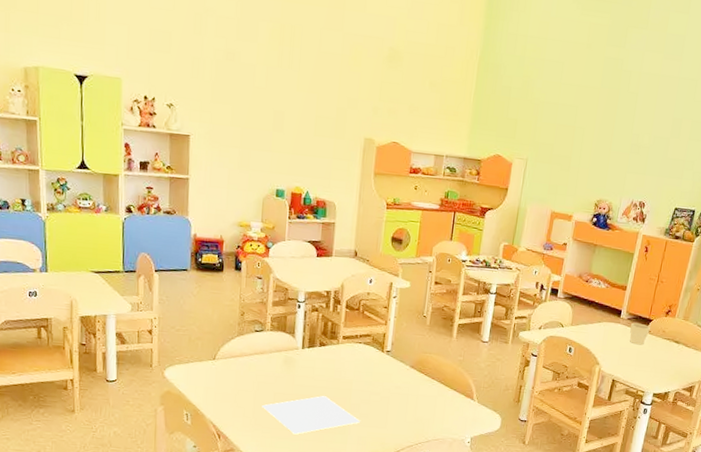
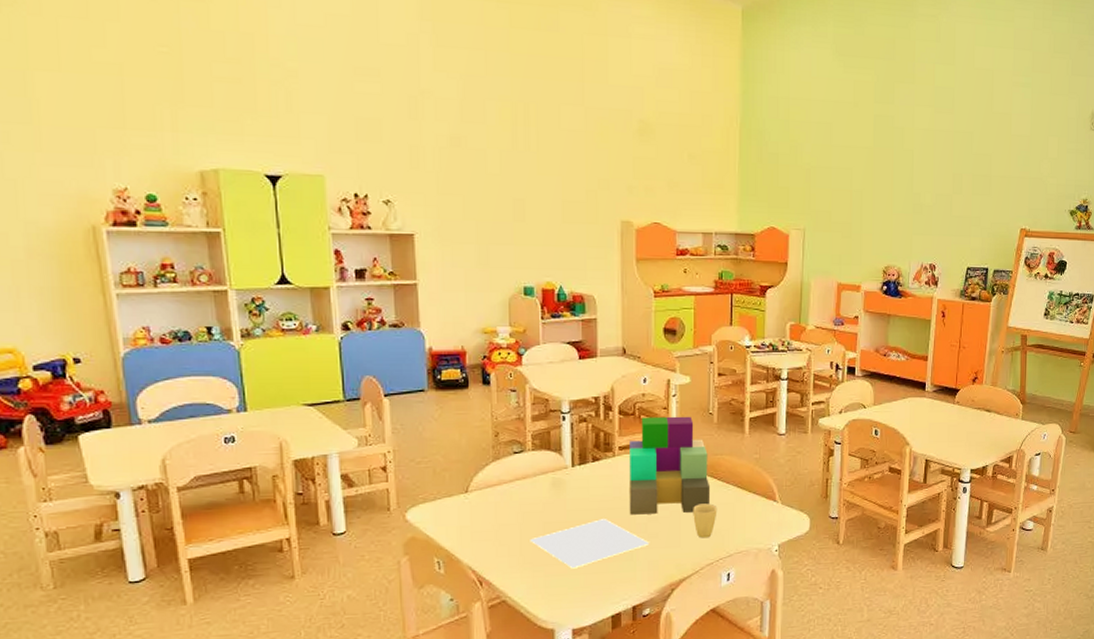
toy blocks: none [347,313,419,400] -> present [629,416,711,515]
cup: none [400,393,422,424] -> present [693,503,717,538]
cup: present [630,322,651,345] -> none [936,394,959,419]

